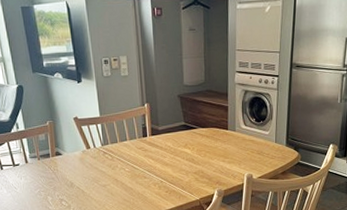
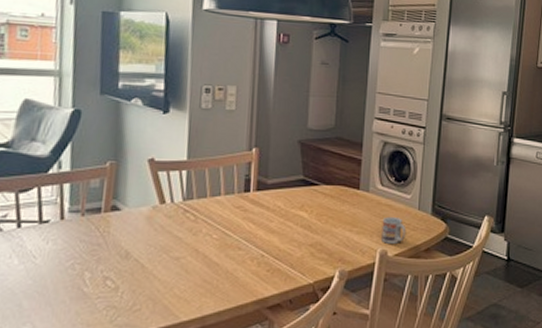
cup: none [247,149,267,169] -> present [382,216,407,244]

